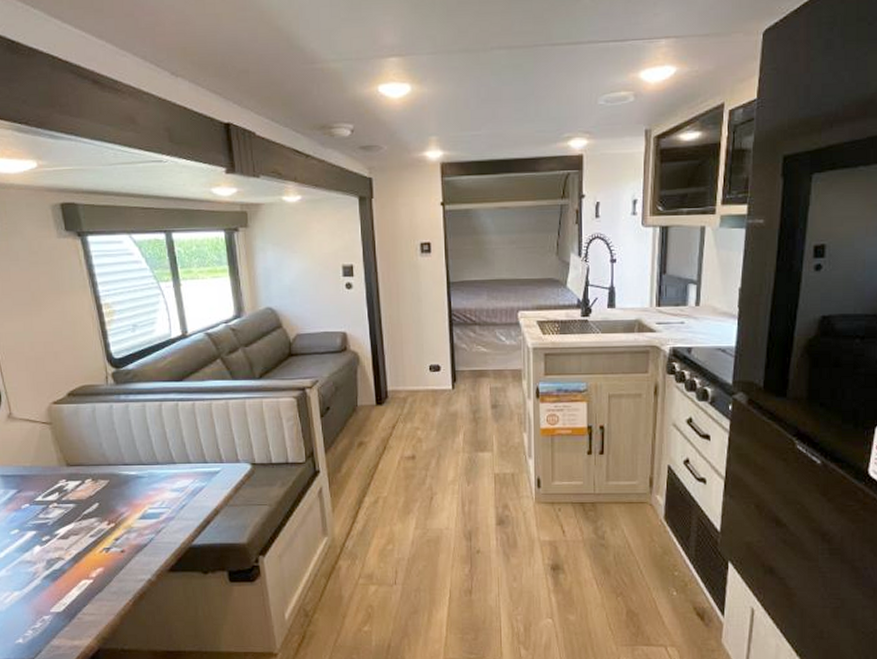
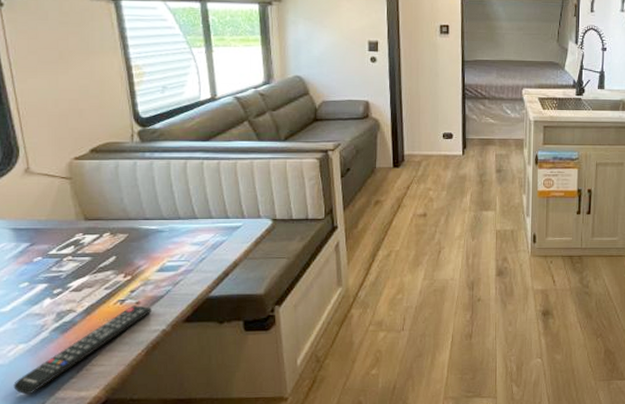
remote control: none [11,554,138,642] -> present [13,305,153,395]

